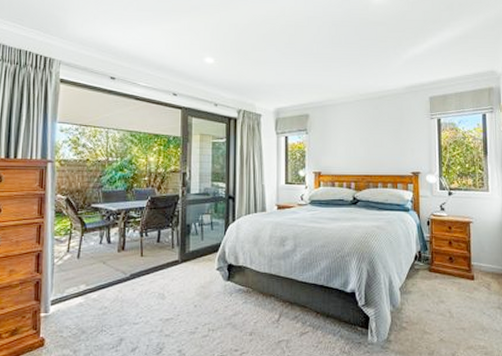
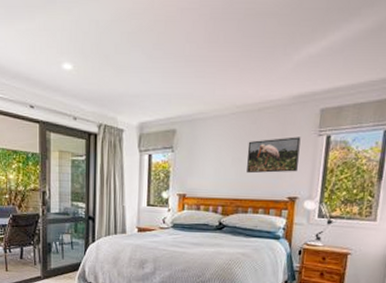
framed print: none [372,120,417,152] -> present [247,137,301,174]

